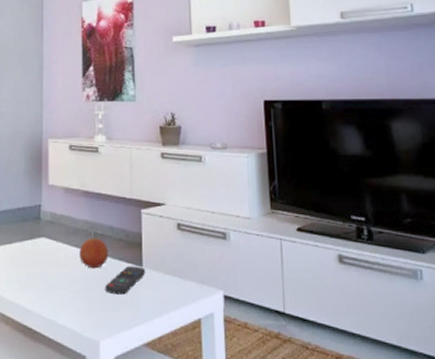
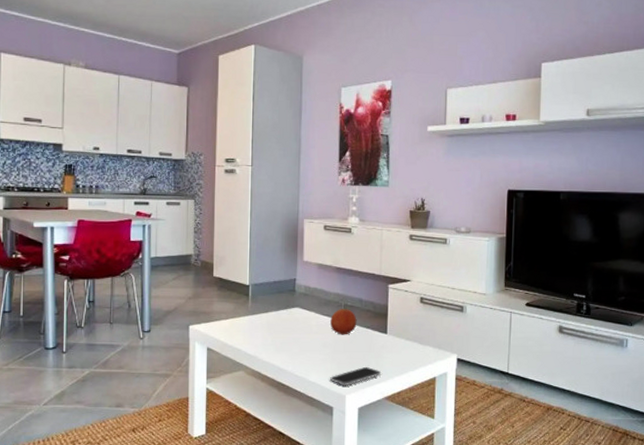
smartphone: none [81,307,139,329] -> present [330,367,382,385]
remote control: present [105,266,146,295] -> none [353,333,390,357]

